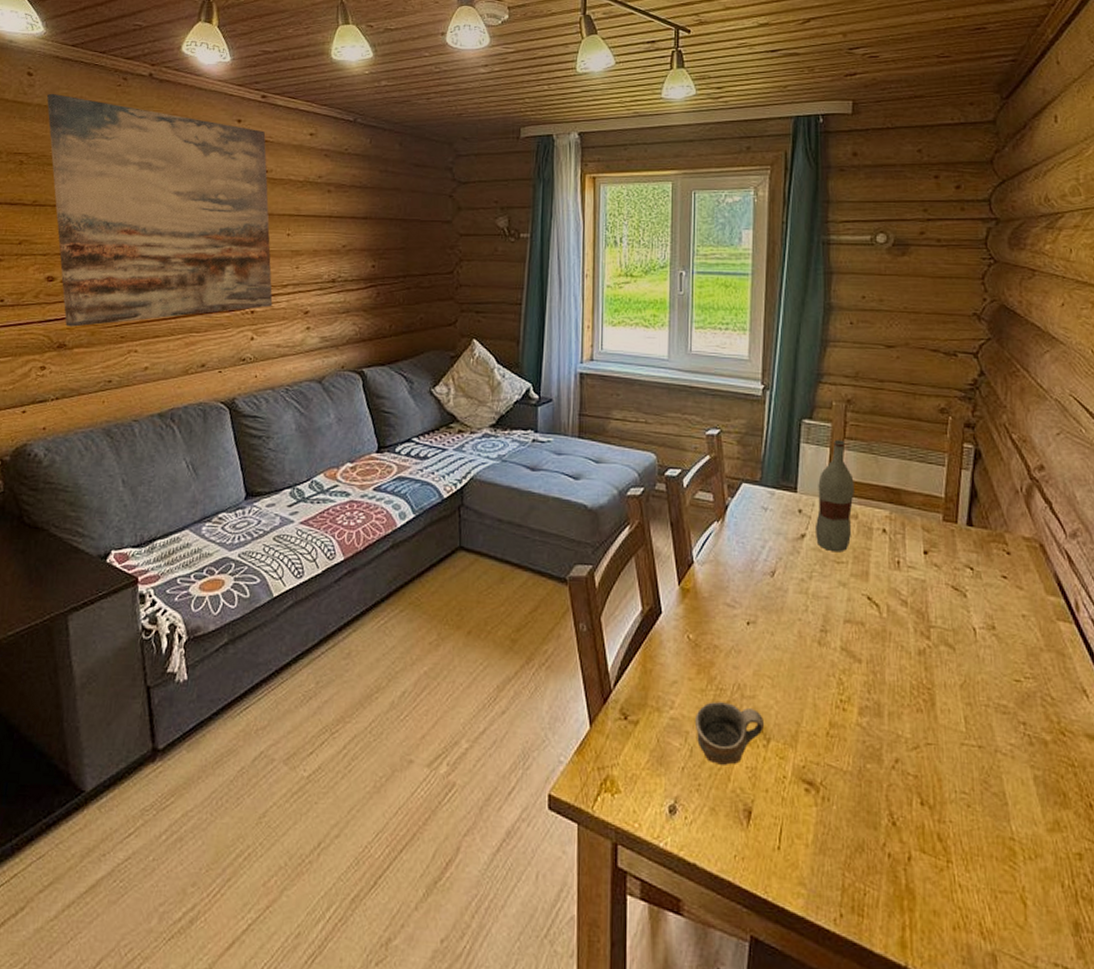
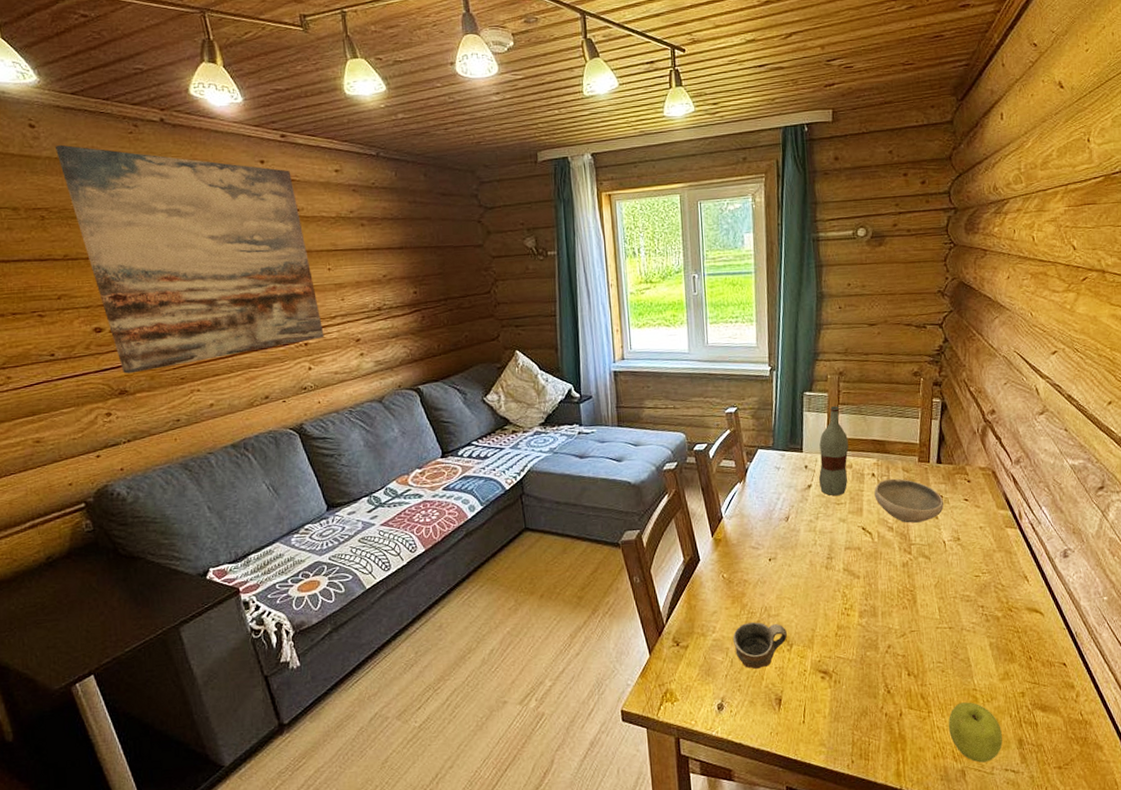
bowl: none [885,538,976,599] -> present [874,478,944,523]
fruit: none [974,854,1051,948] -> present [948,702,1003,763]

